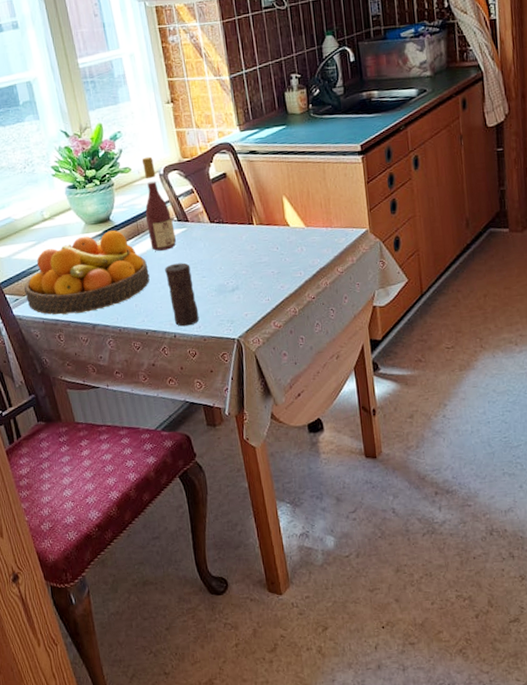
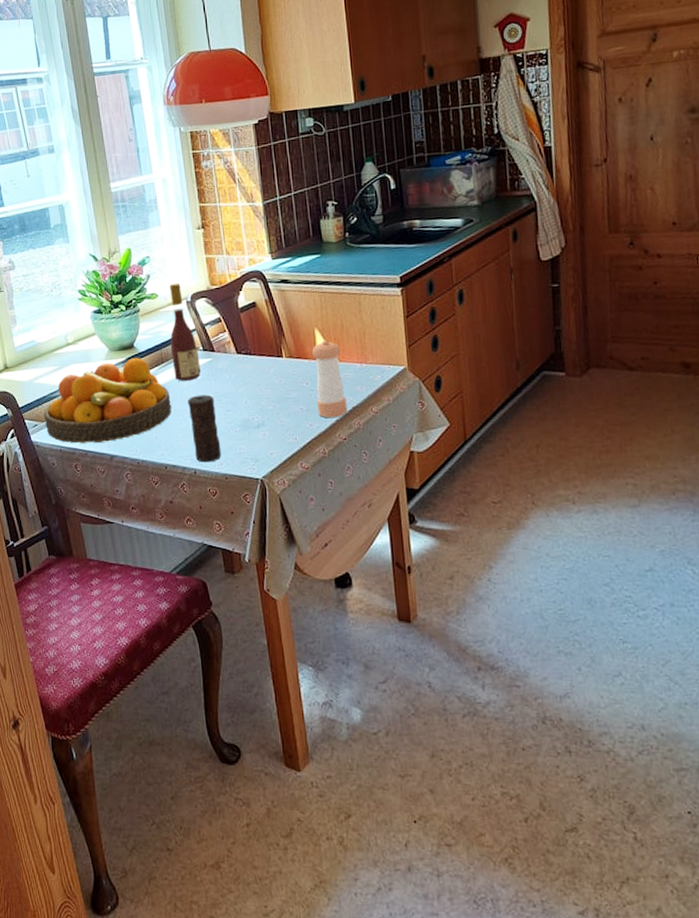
pepper shaker: none [281,207,316,280] -> present [312,340,348,418]

